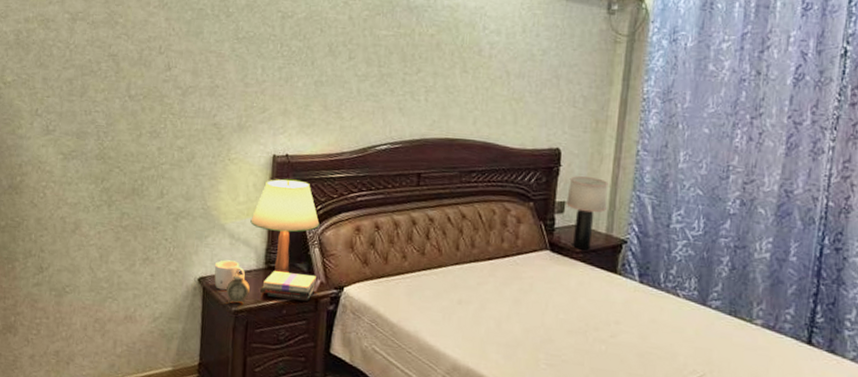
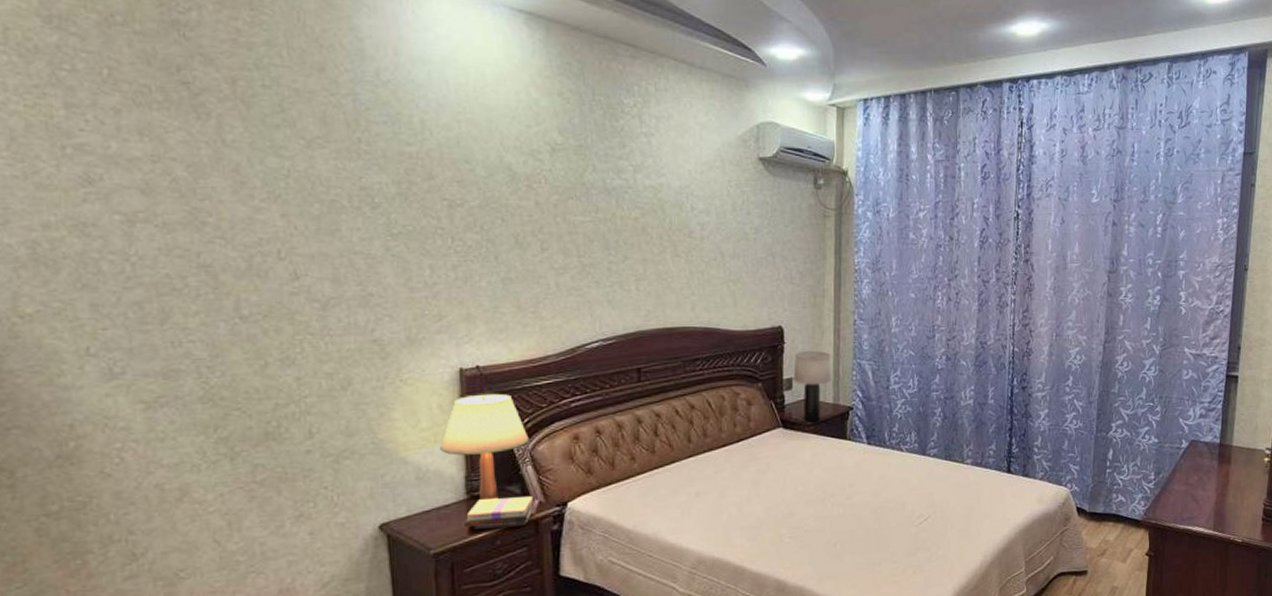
mug: present [214,260,245,291] -> none [399,497,442,534]
alarm clock: present [226,268,251,305] -> none [419,504,452,548]

